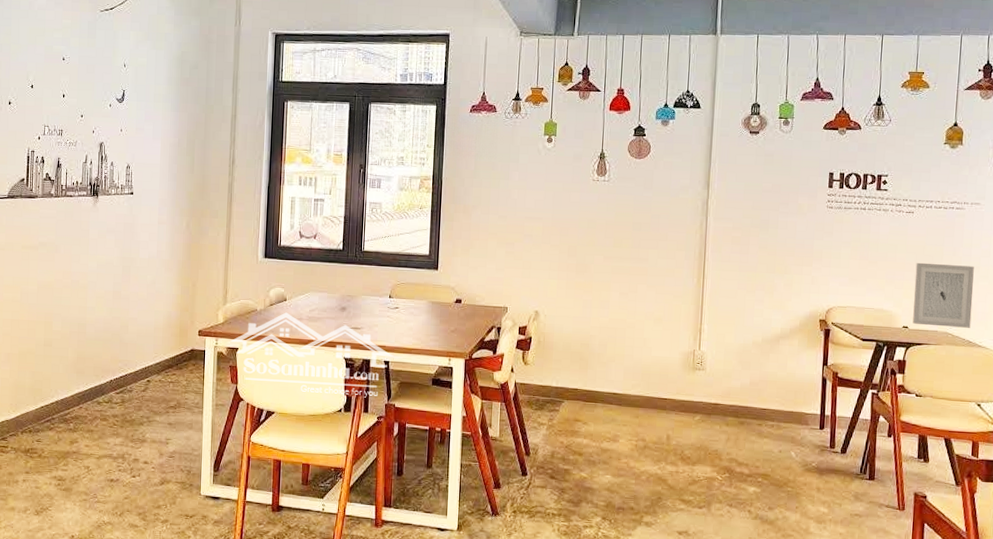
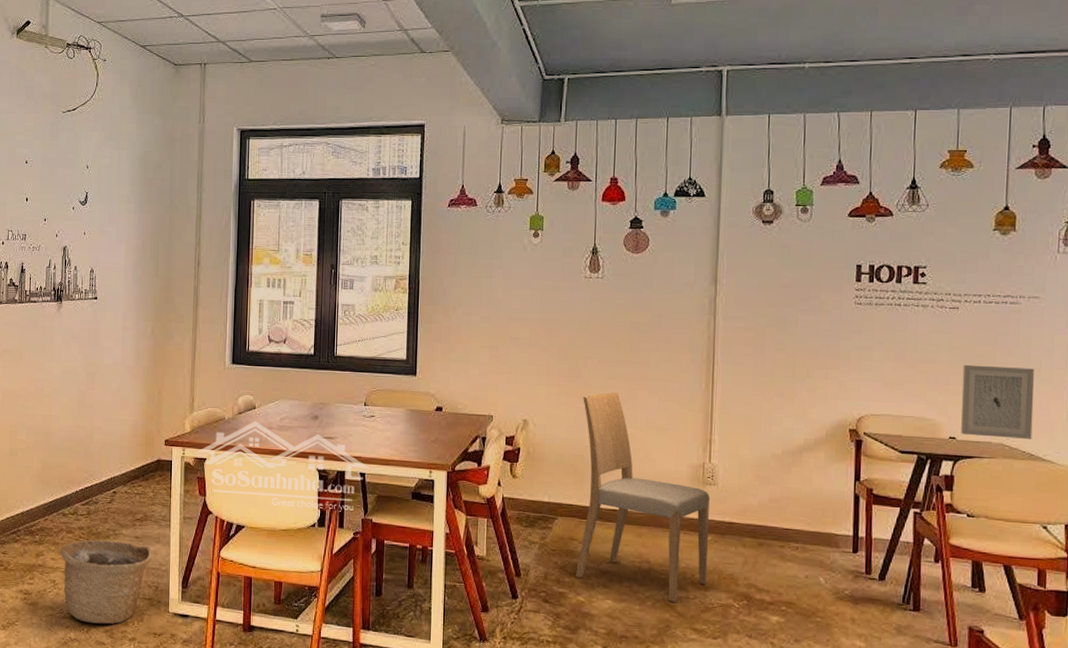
basket: none [94,426,185,508] -> present [60,539,152,624]
dining chair: none [579,286,699,476] -> present [576,393,710,602]

